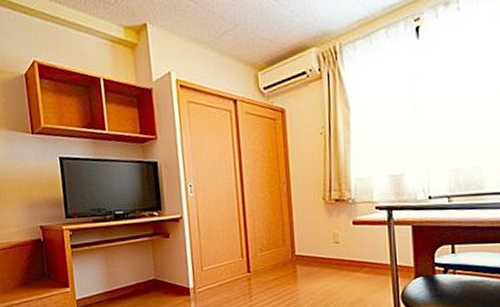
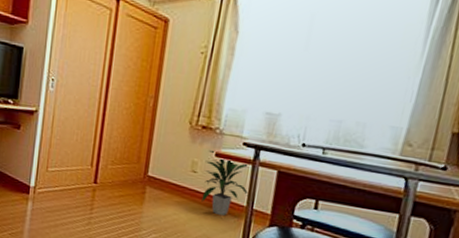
indoor plant: none [344,219,391,278] -> present [201,149,250,216]

